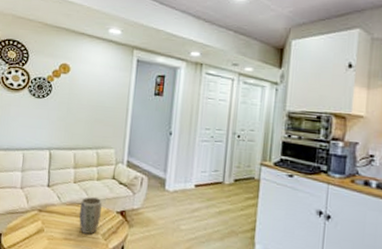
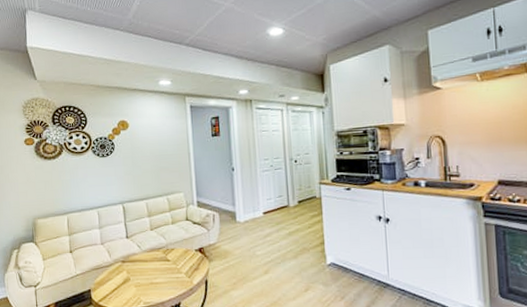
plant pot: present [79,197,102,234] -> none [160,240,181,275]

